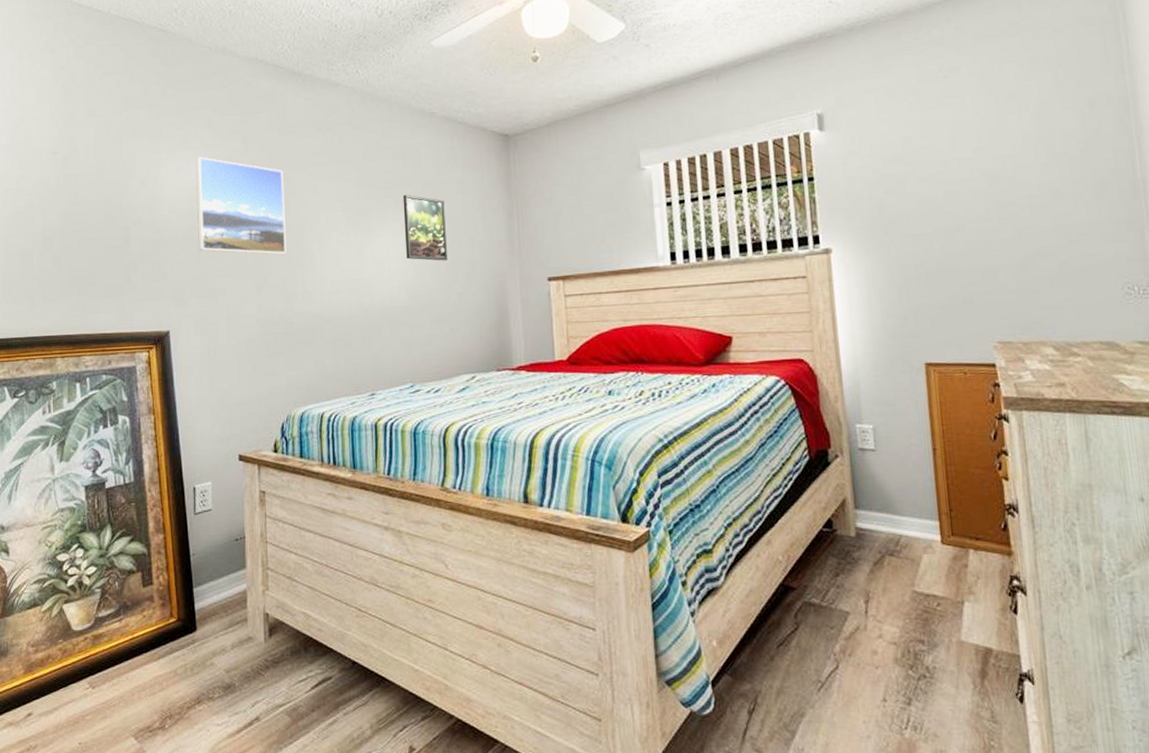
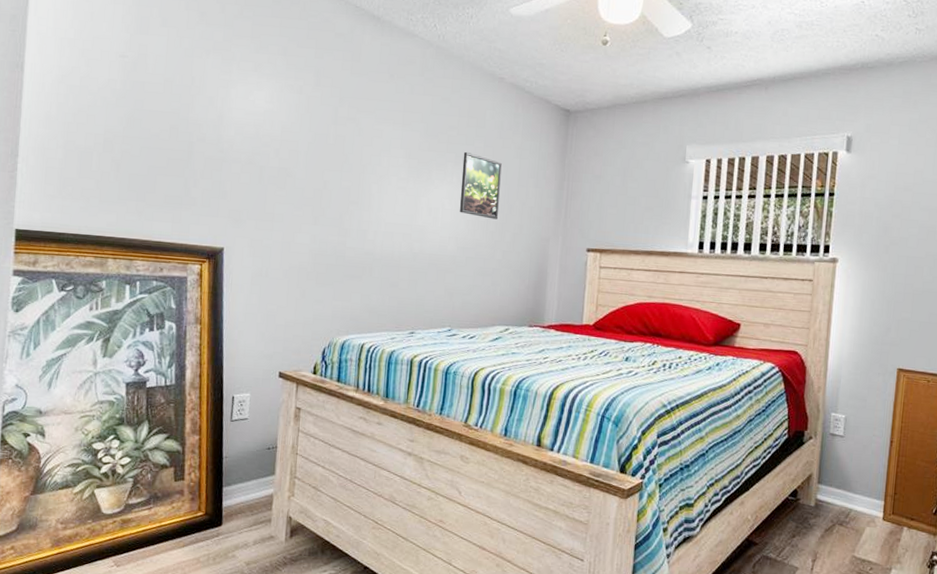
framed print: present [196,157,286,255] -> none [260,84,352,191]

